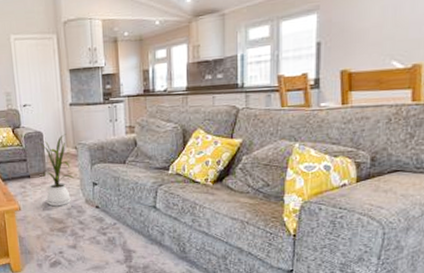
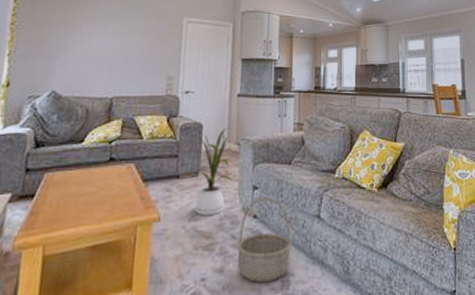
basket: none [84,192,132,257] -> present [236,197,292,283]

